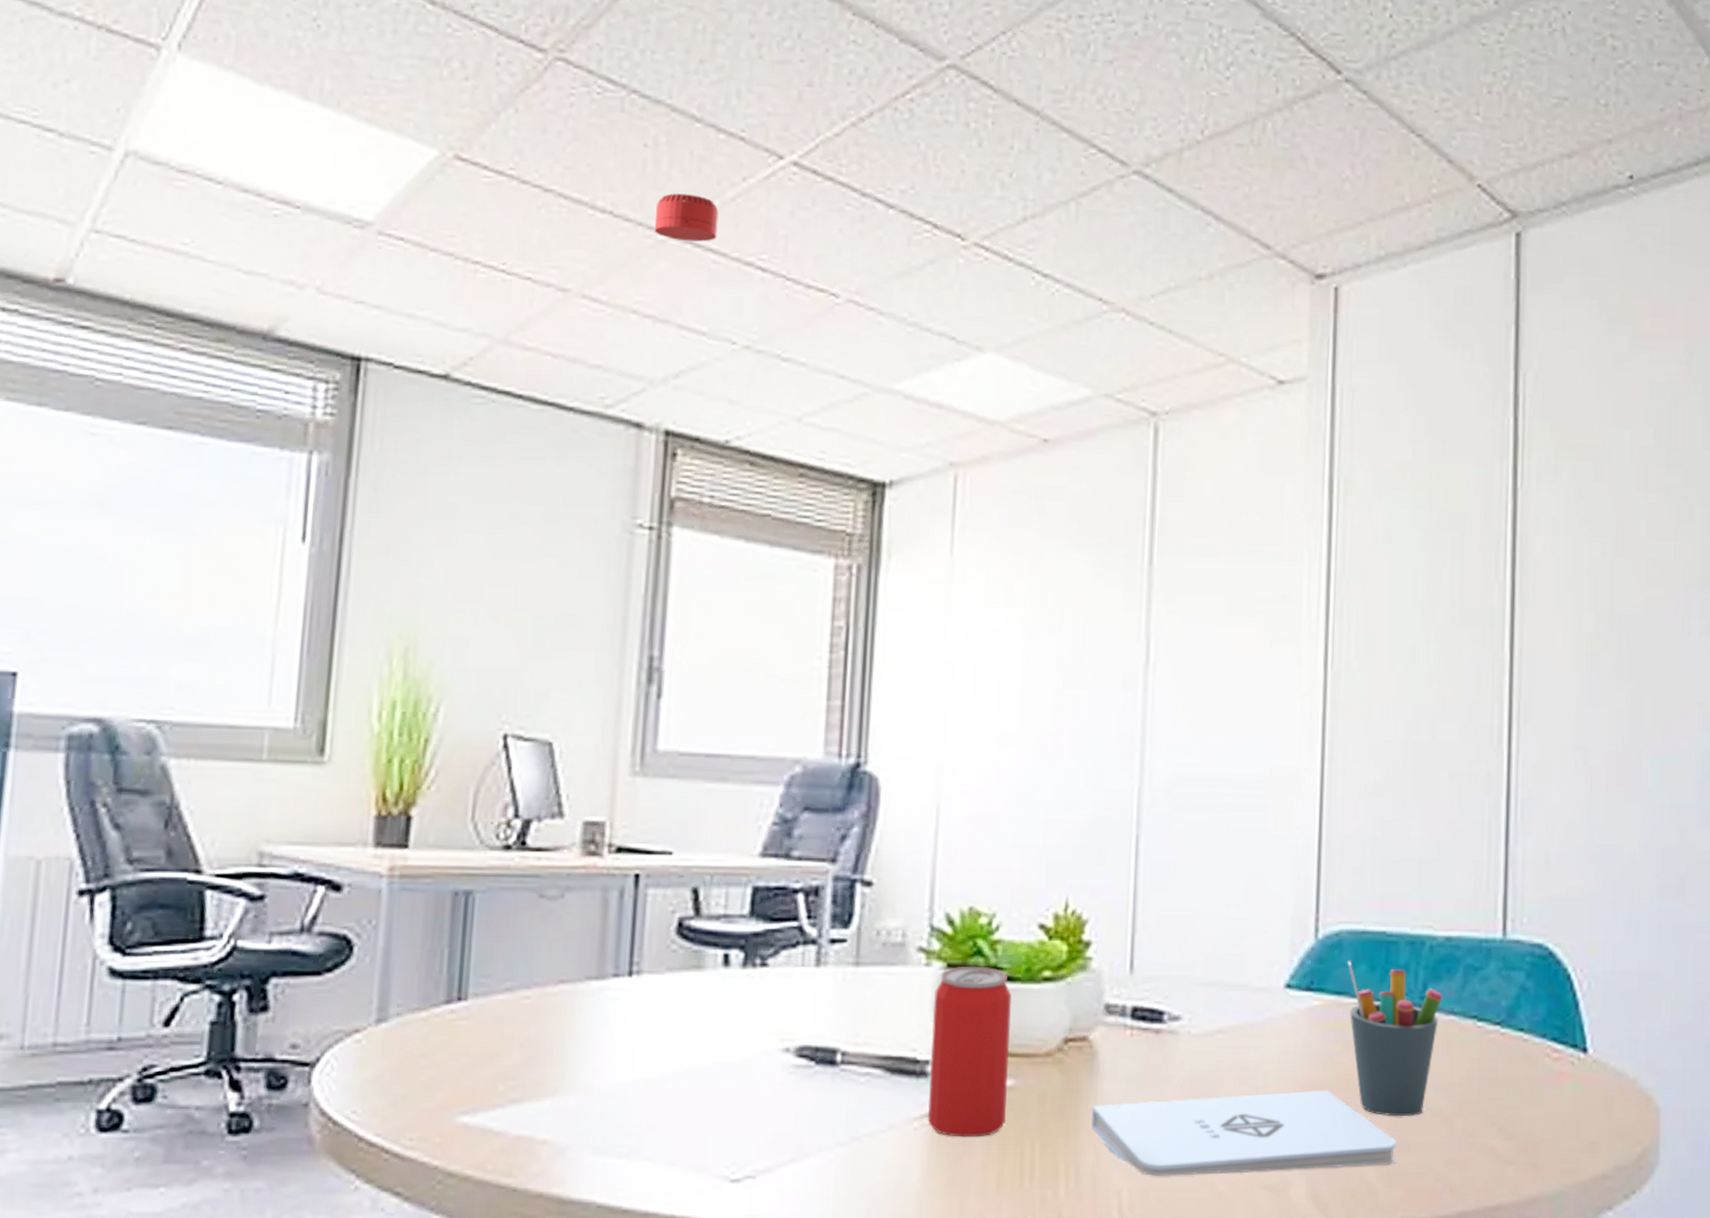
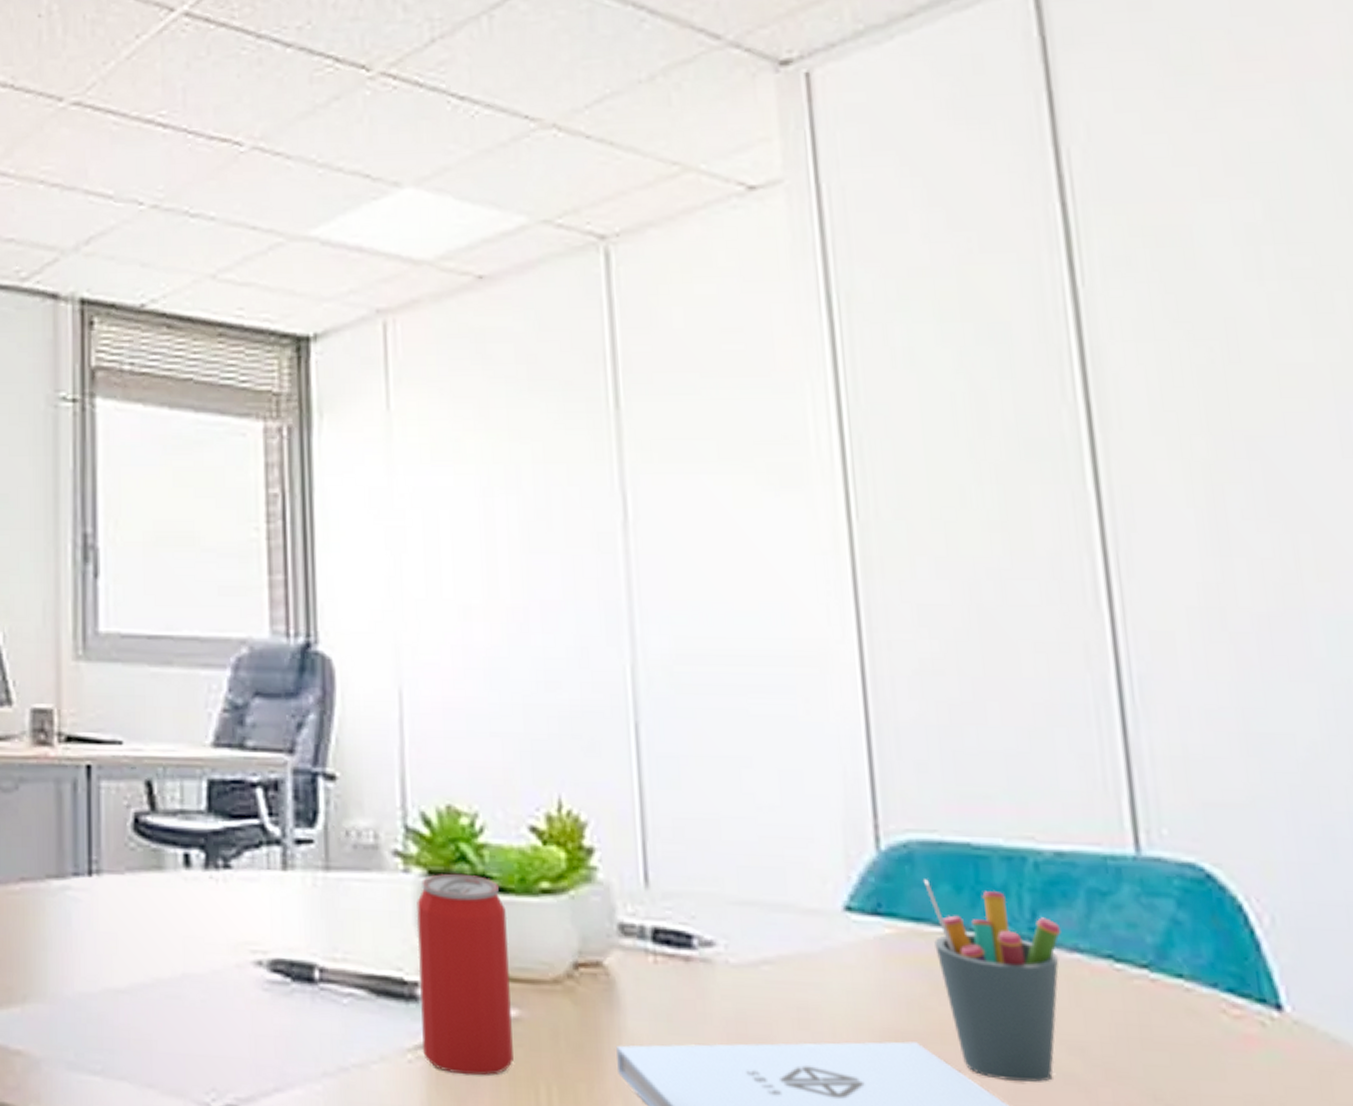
smoke detector: present [654,193,719,242] -> none [54,58,115,106]

